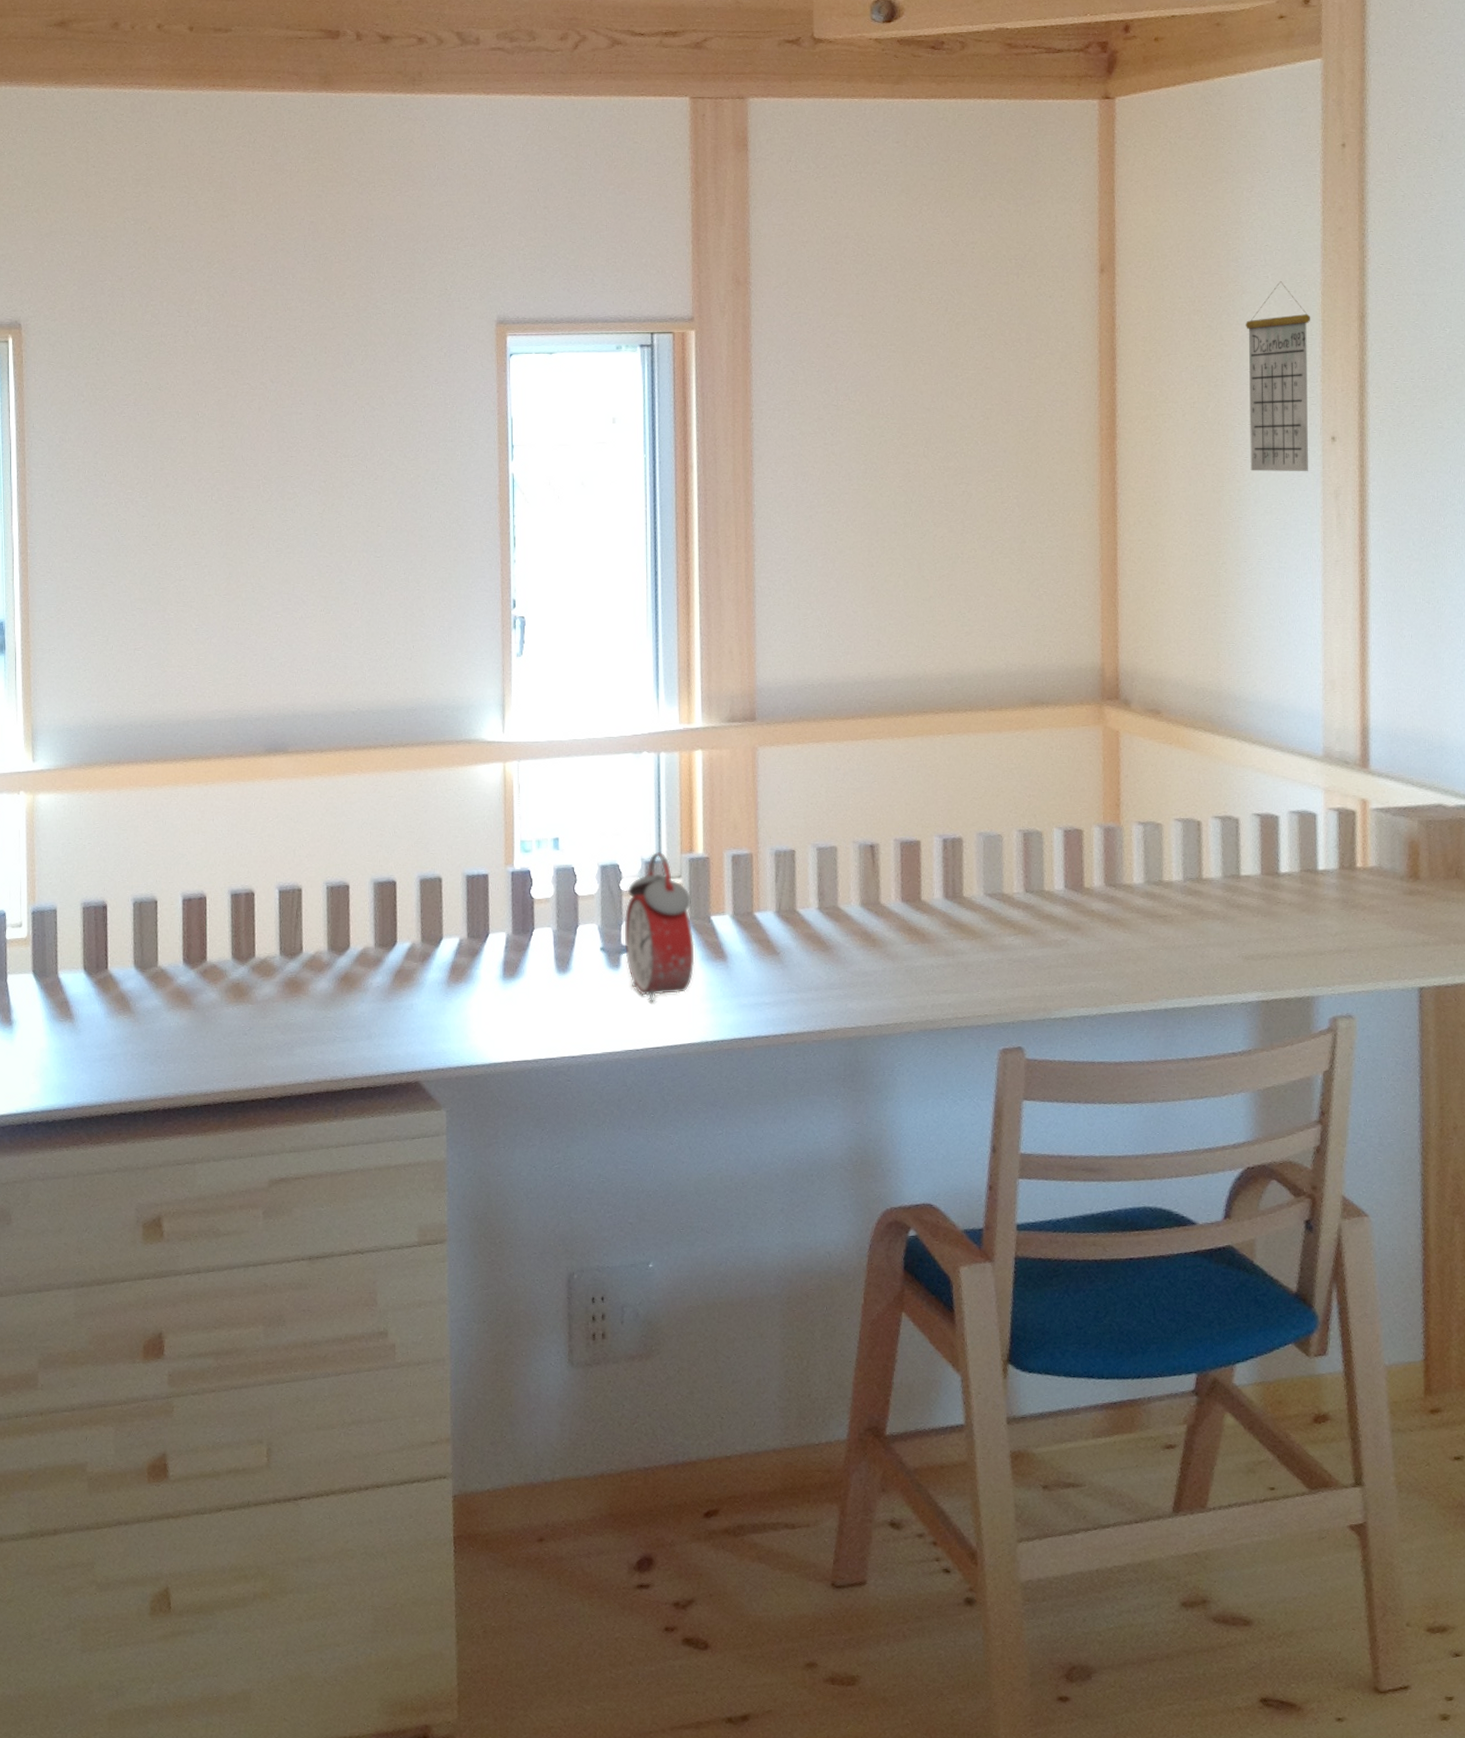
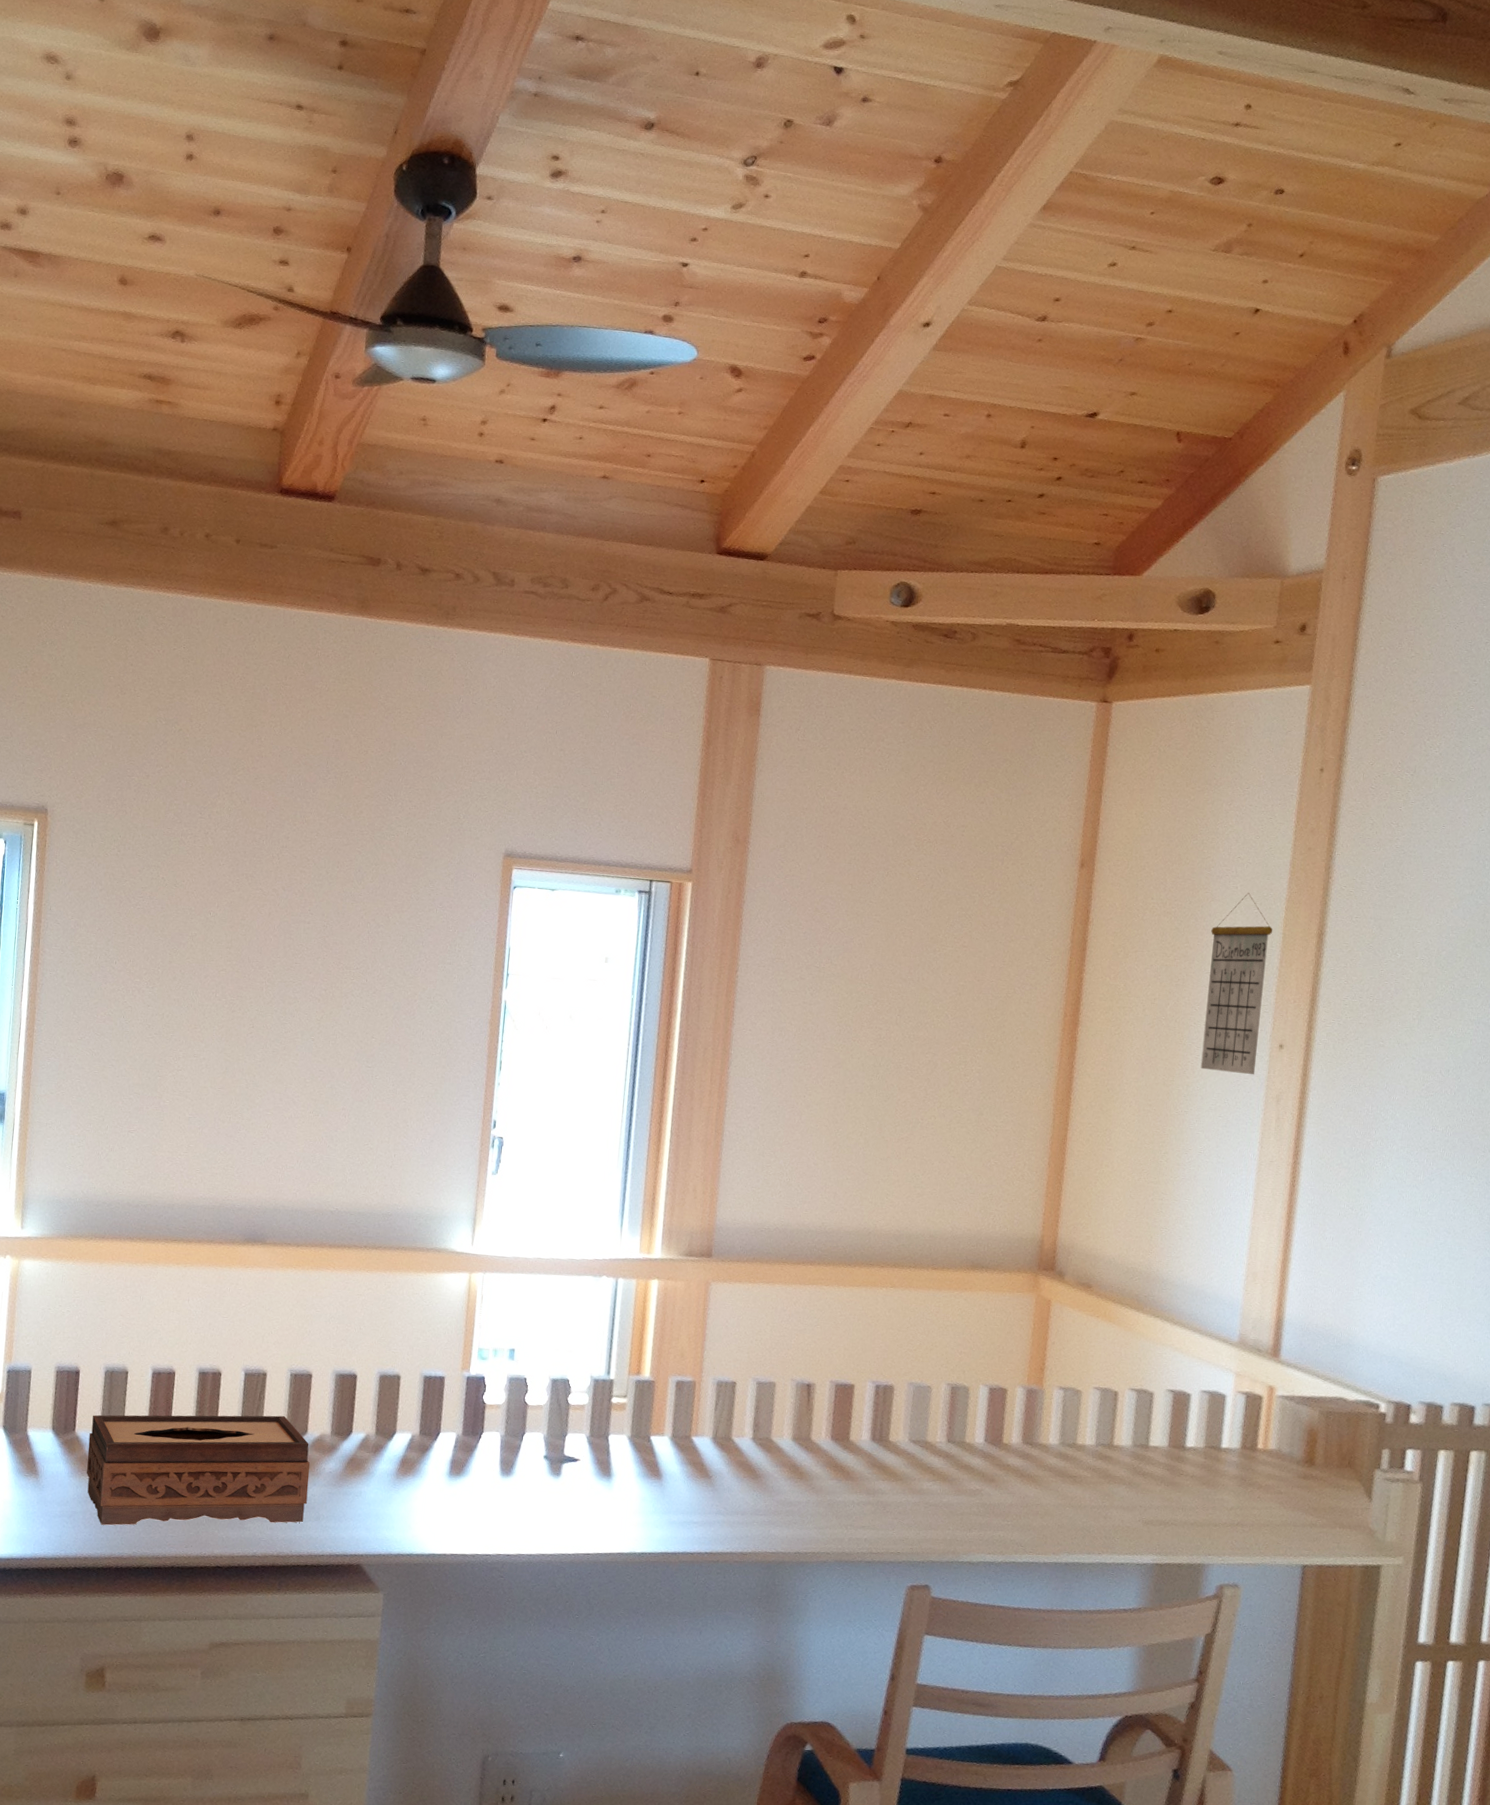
tissue box: none [123,932,357,1065] -> present [87,1414,310,1526]
alarm clock: present [624,852,695,1002] -> none [566,1371,634,1511]

